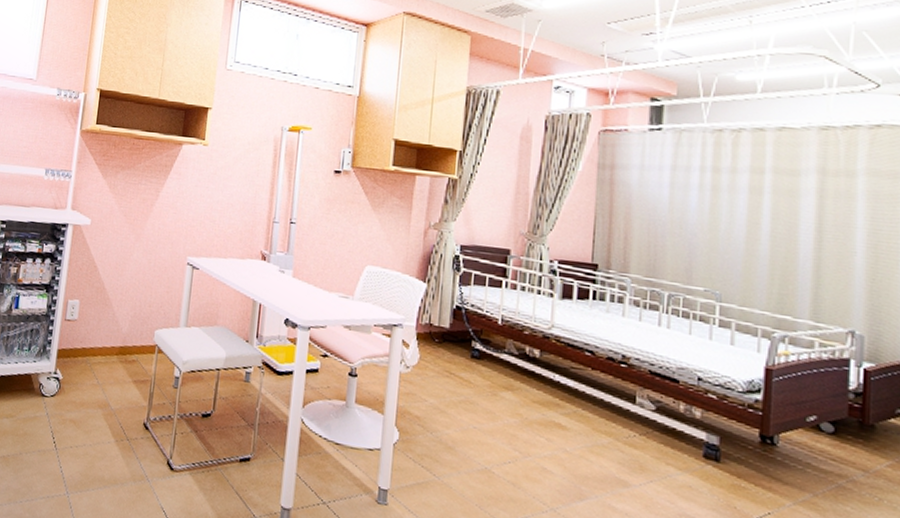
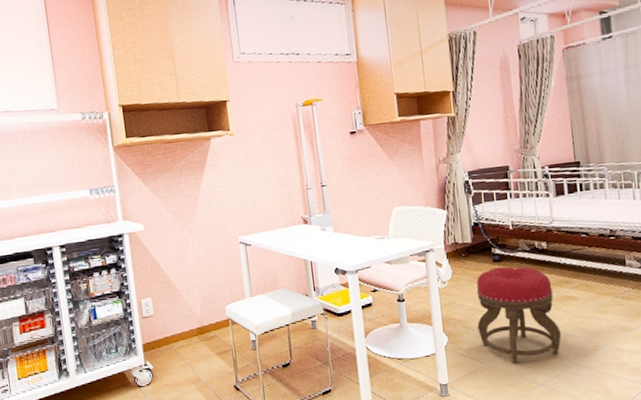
stool: none [437,365,539,491] -> present [476,266,561,364]

